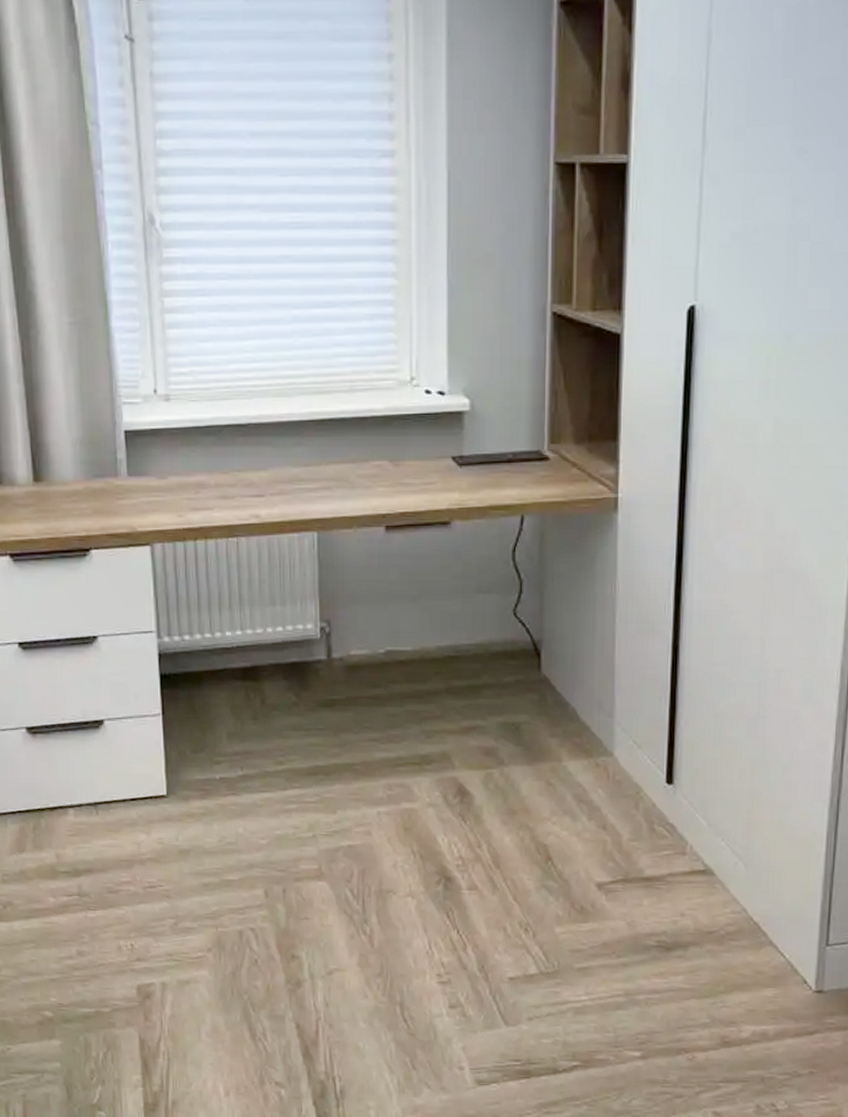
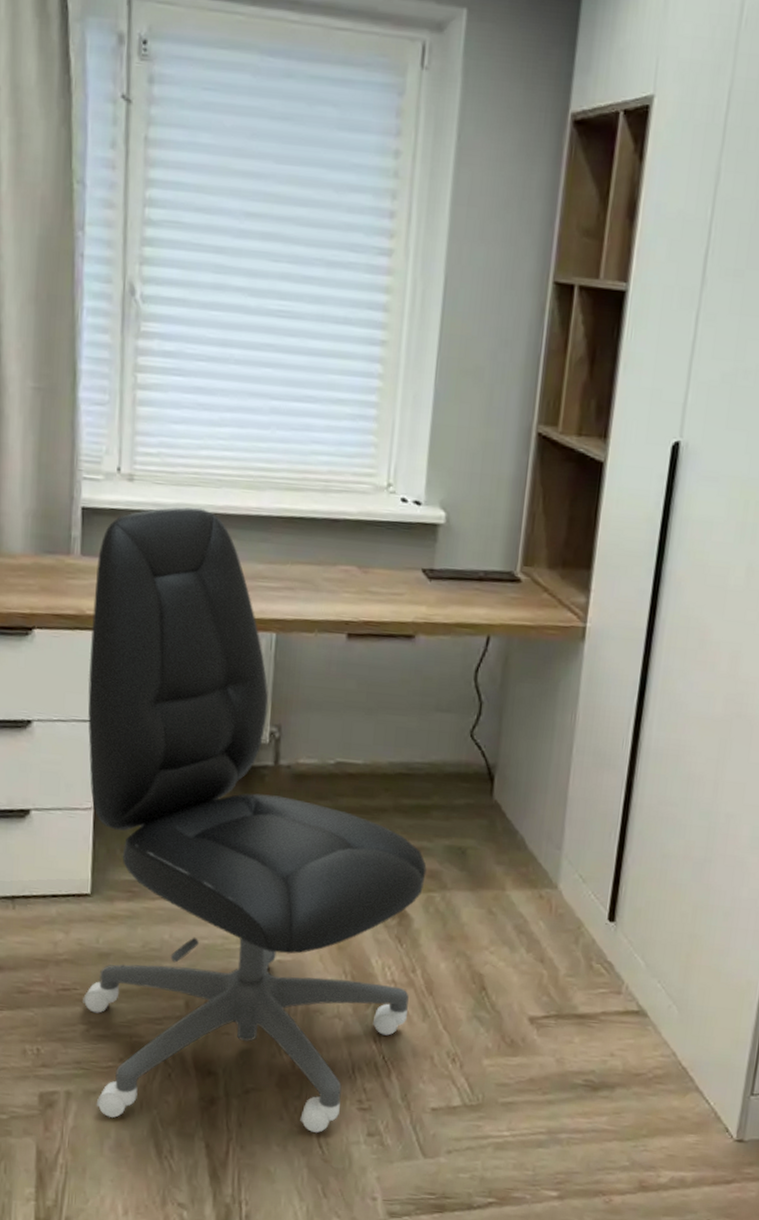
office chair: none [143,419,483,1008] -> present [83,507,427,1133]

